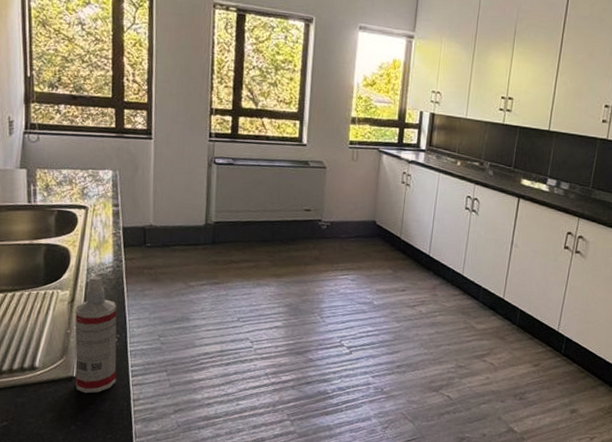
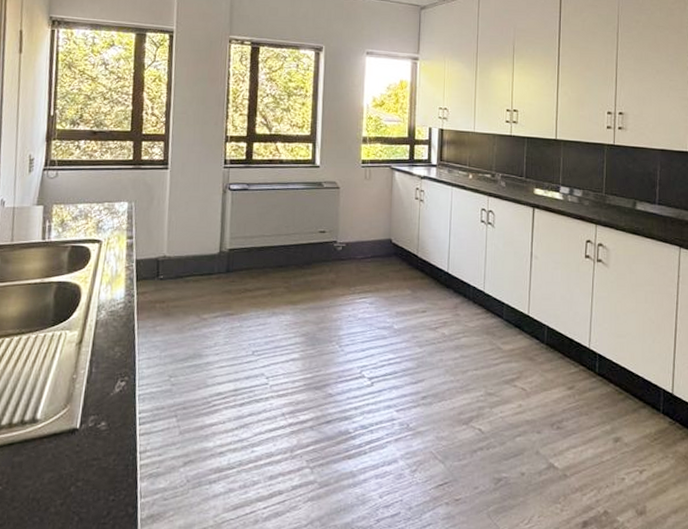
spray bottle: present [75,275,117,394] -> none [78,312,127,448]

